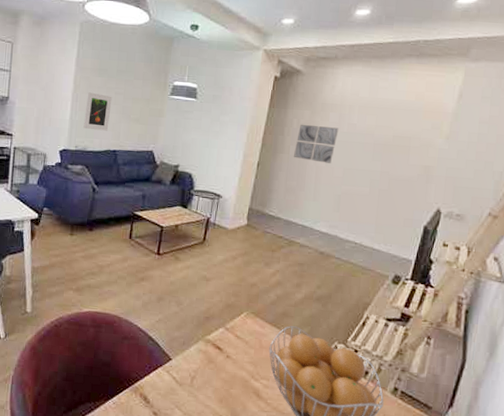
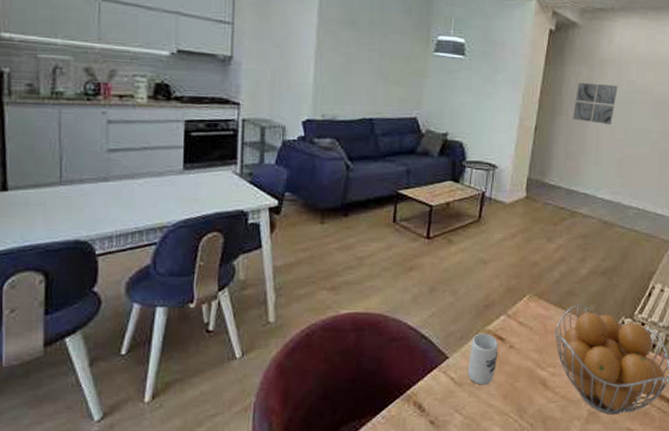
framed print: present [83,92,112,131] -> none [331,49,365,96]
cup: none [188,341,217,388] -> present [468,333,499,385]

